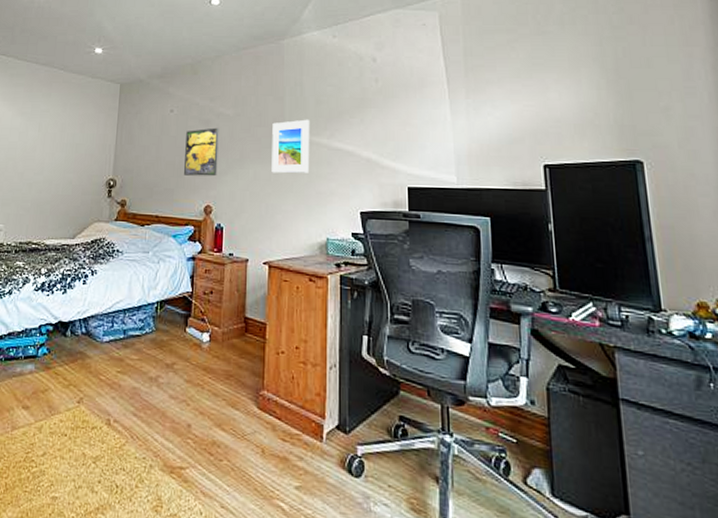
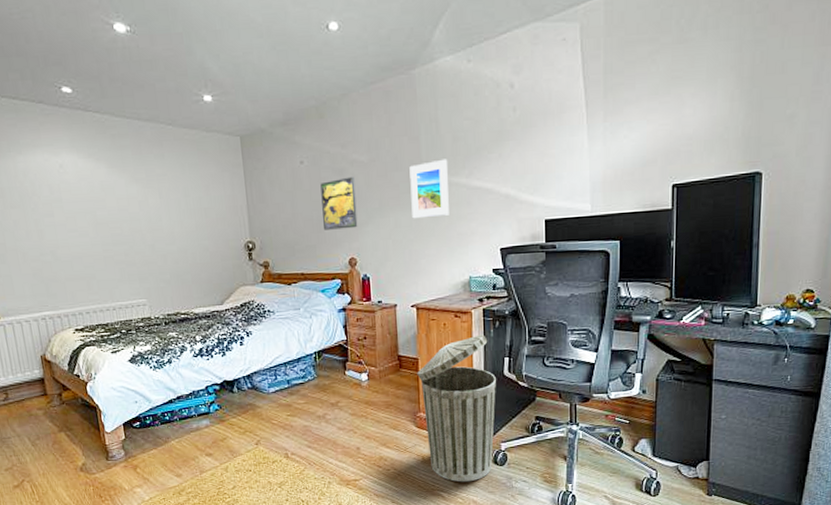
trash can: none [264,304,353,494] -> present [417,334,496,482]

